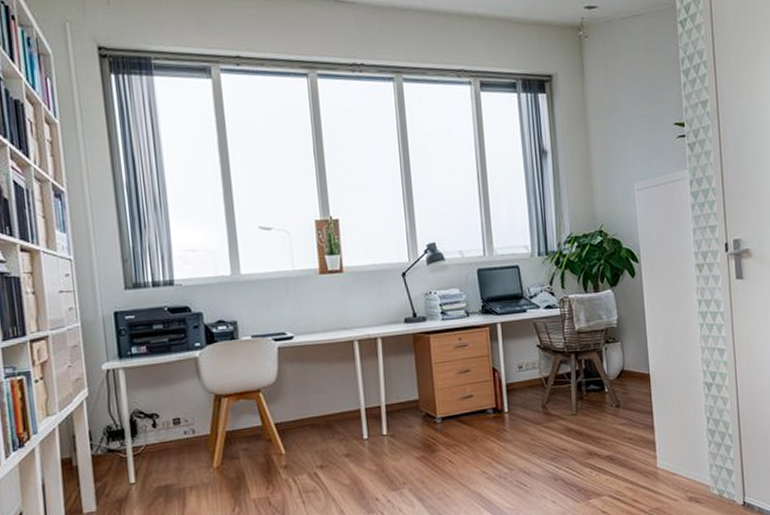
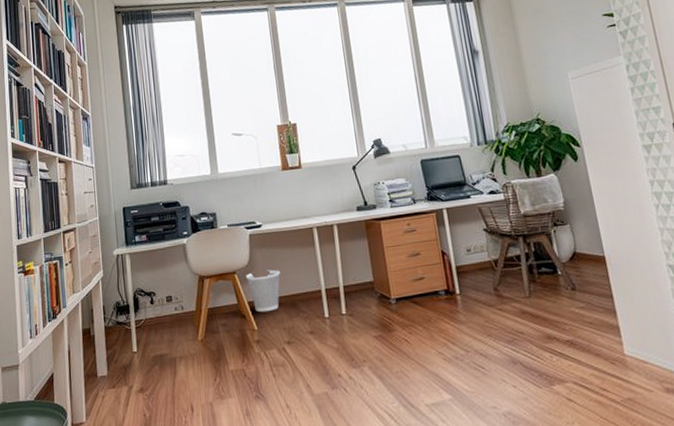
wastebasket: none [272,387,315,435] -> present [245,269,281,313]

